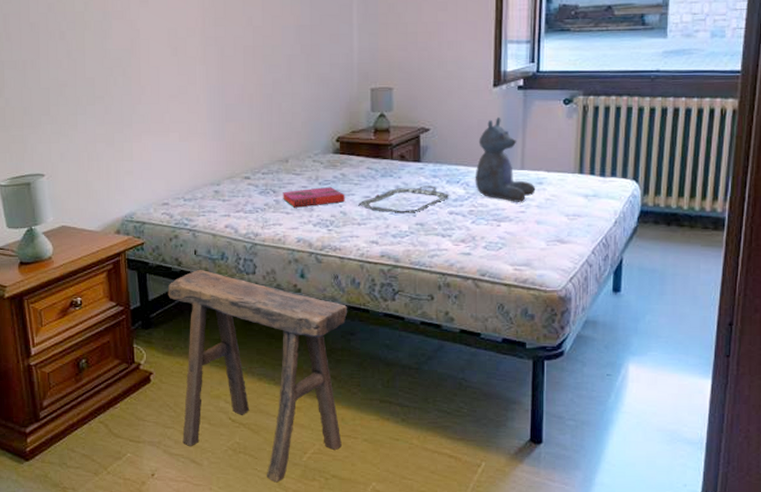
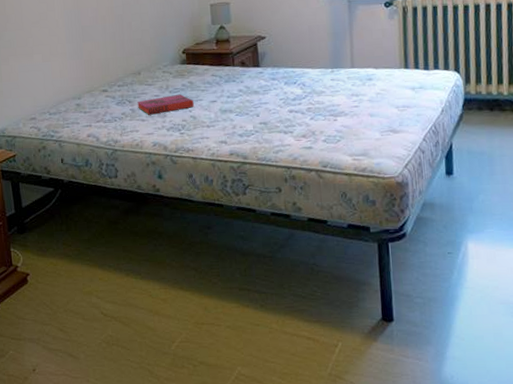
stool: present [167,270,348,483] -> none [39,176,207,372]
serving tray: present [358,185,450,213] -> none [206,87,289,115]
stuffed bear: present [475,116,536,202] -> none [310,22,367,98]

